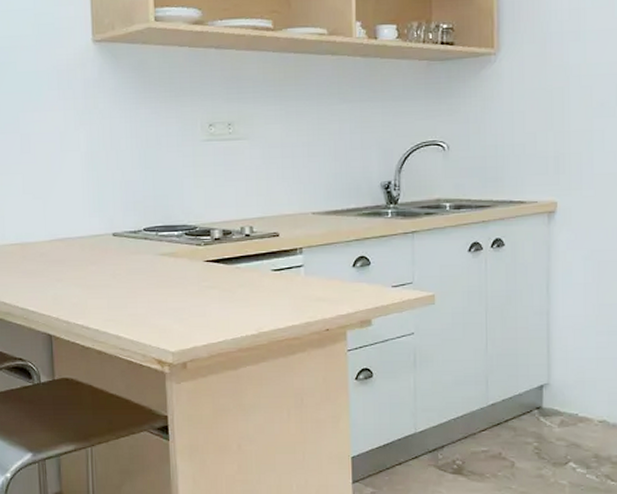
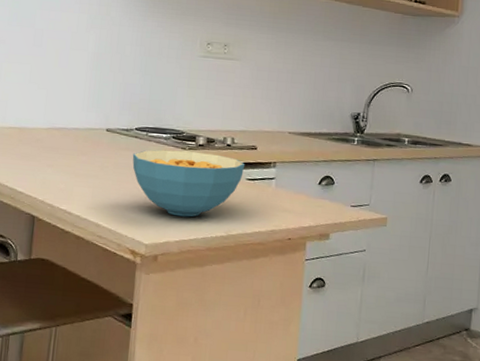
cereal bowl: none [144,246,269,319] -> present [132,149,246,217]

